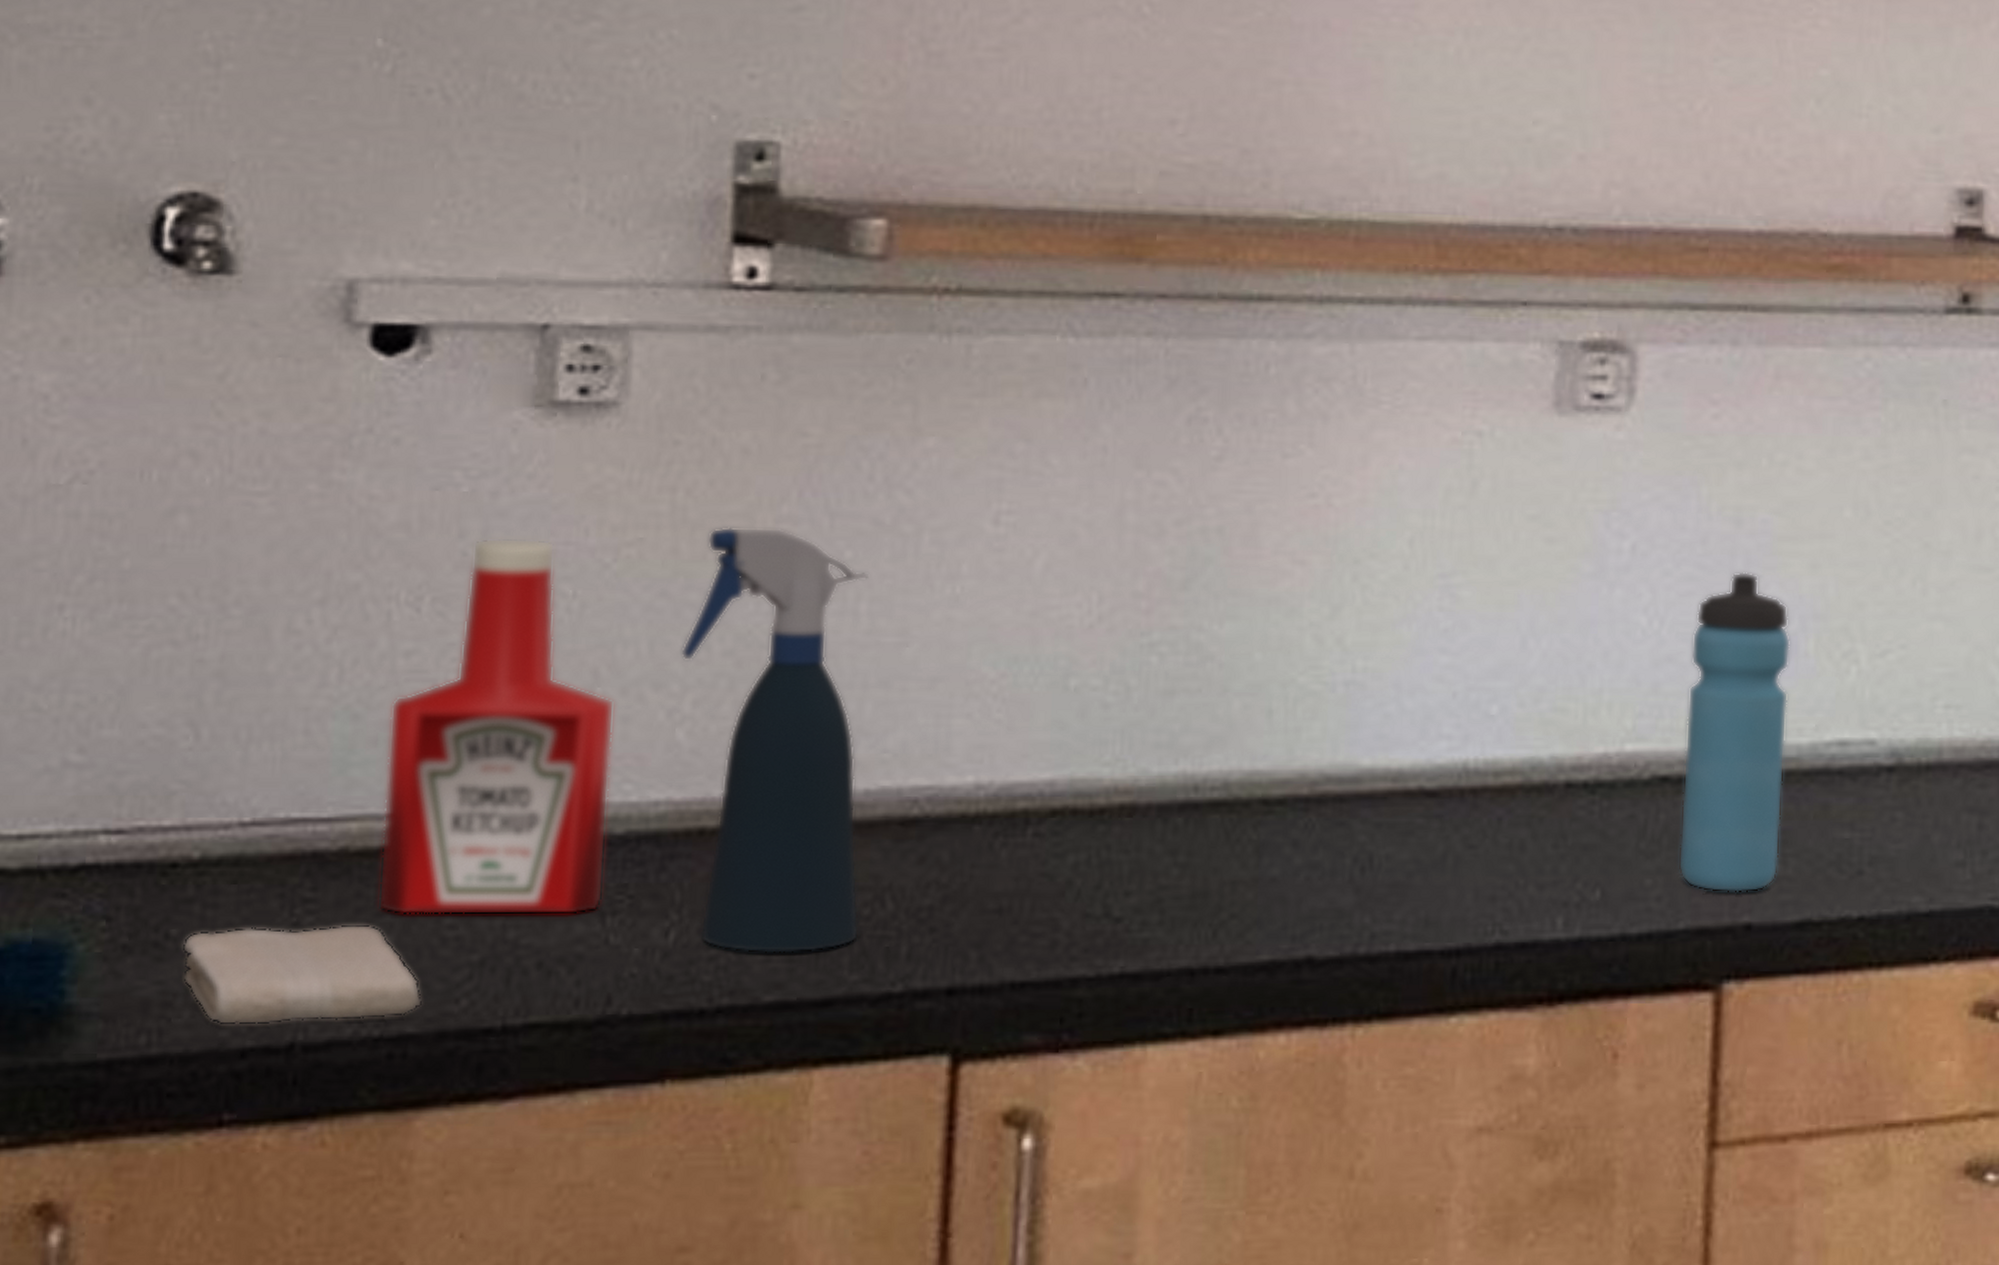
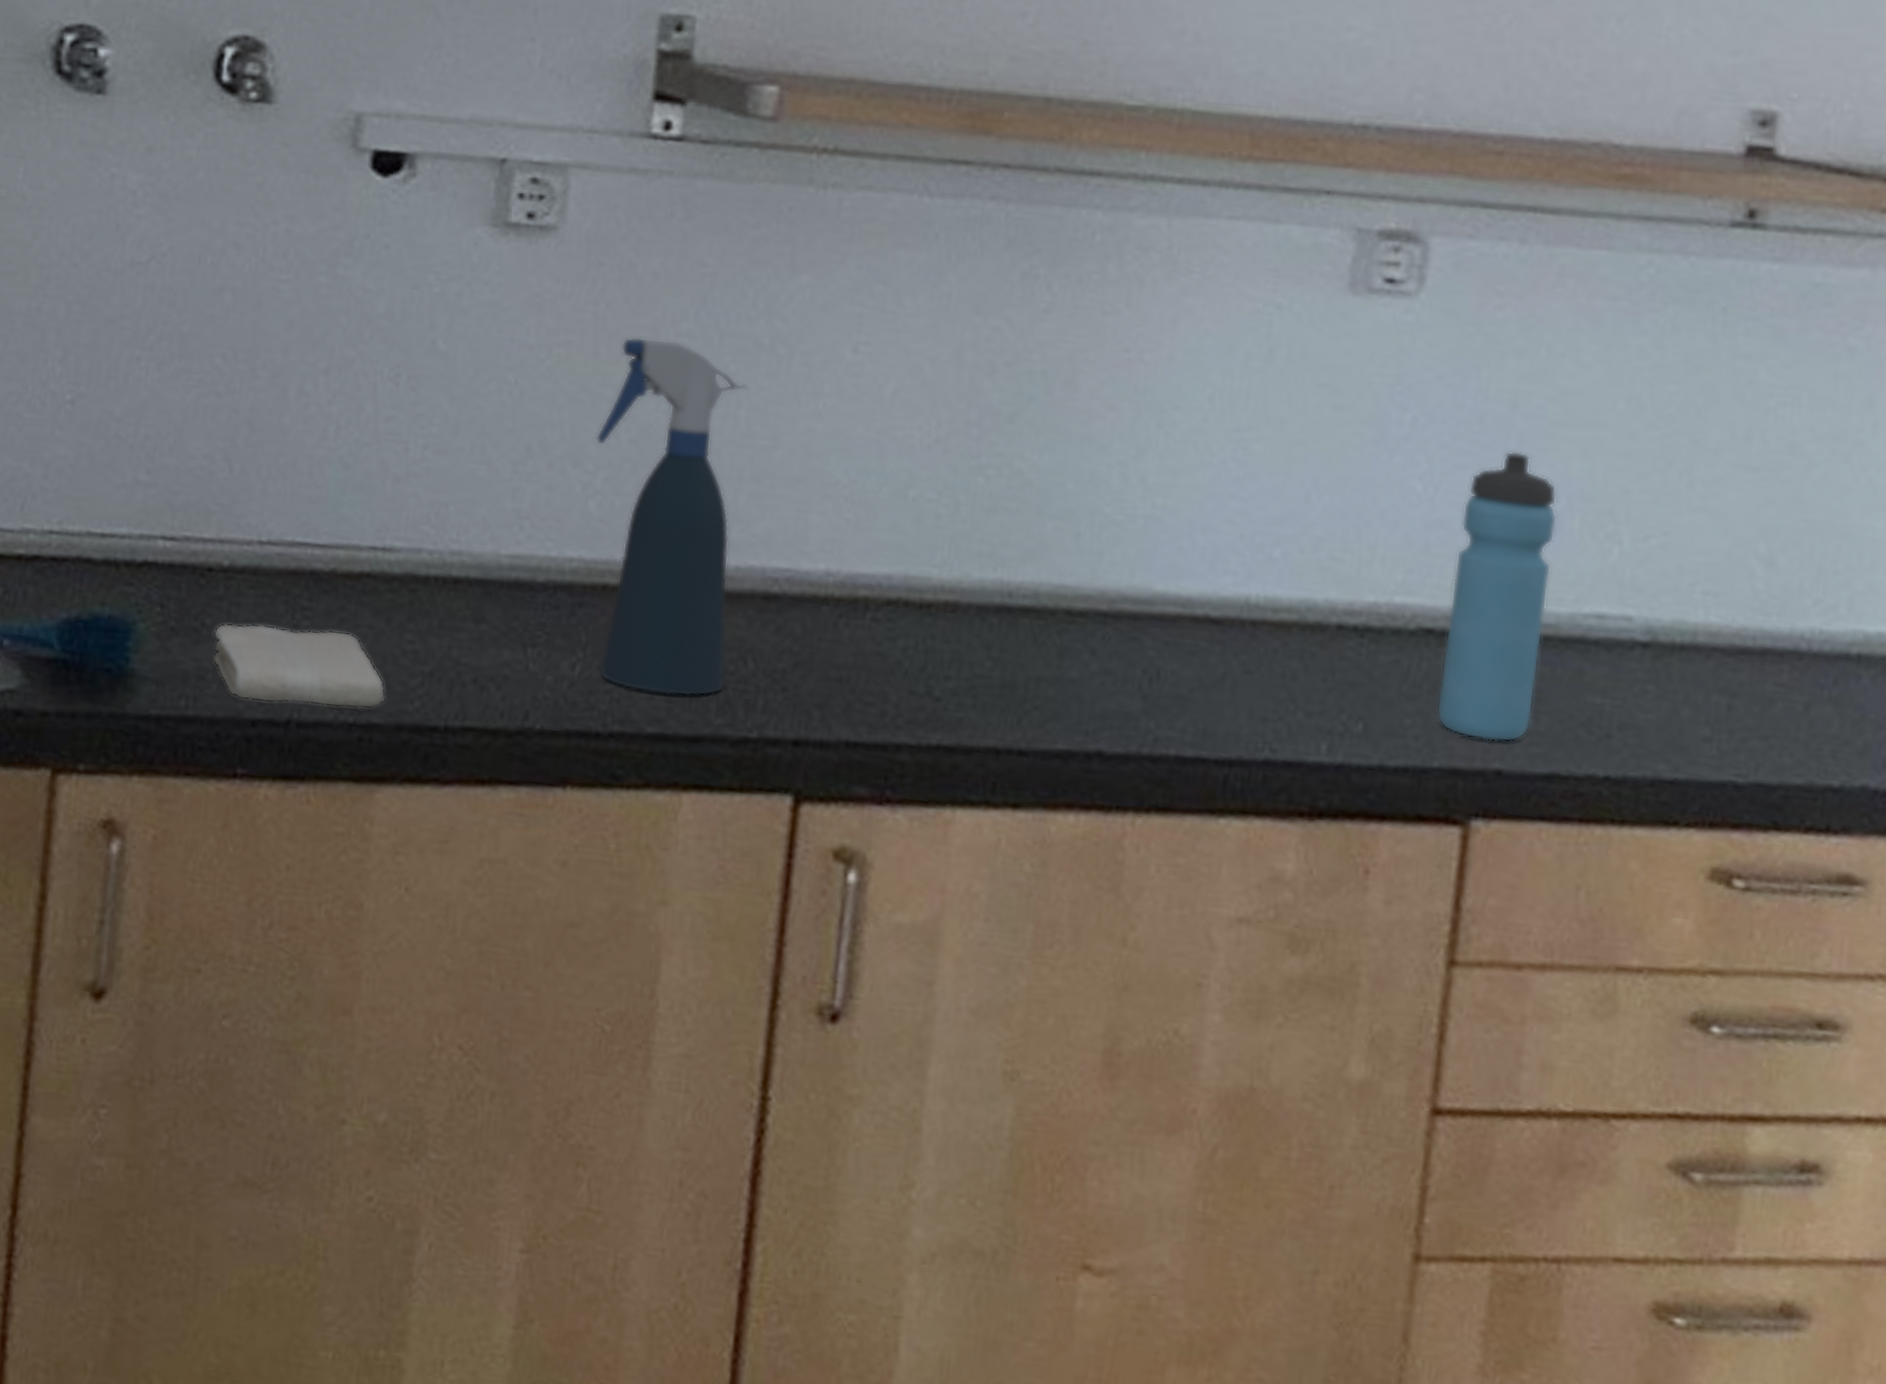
ketchup bottle: present [378,536,615,916] -> none [356,330,543,644]

